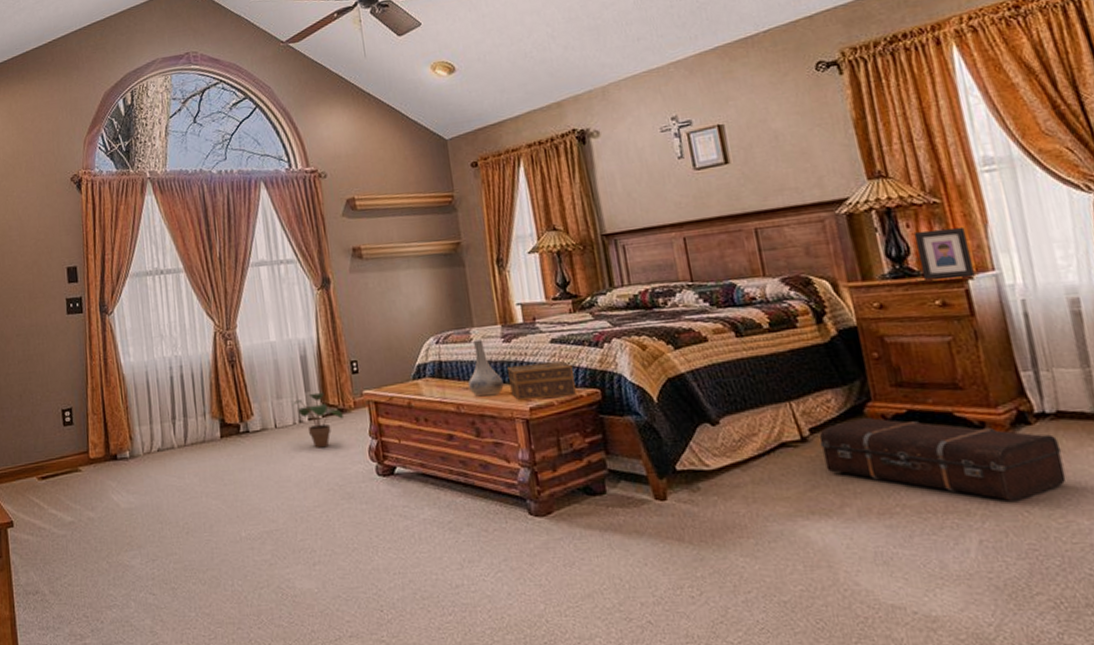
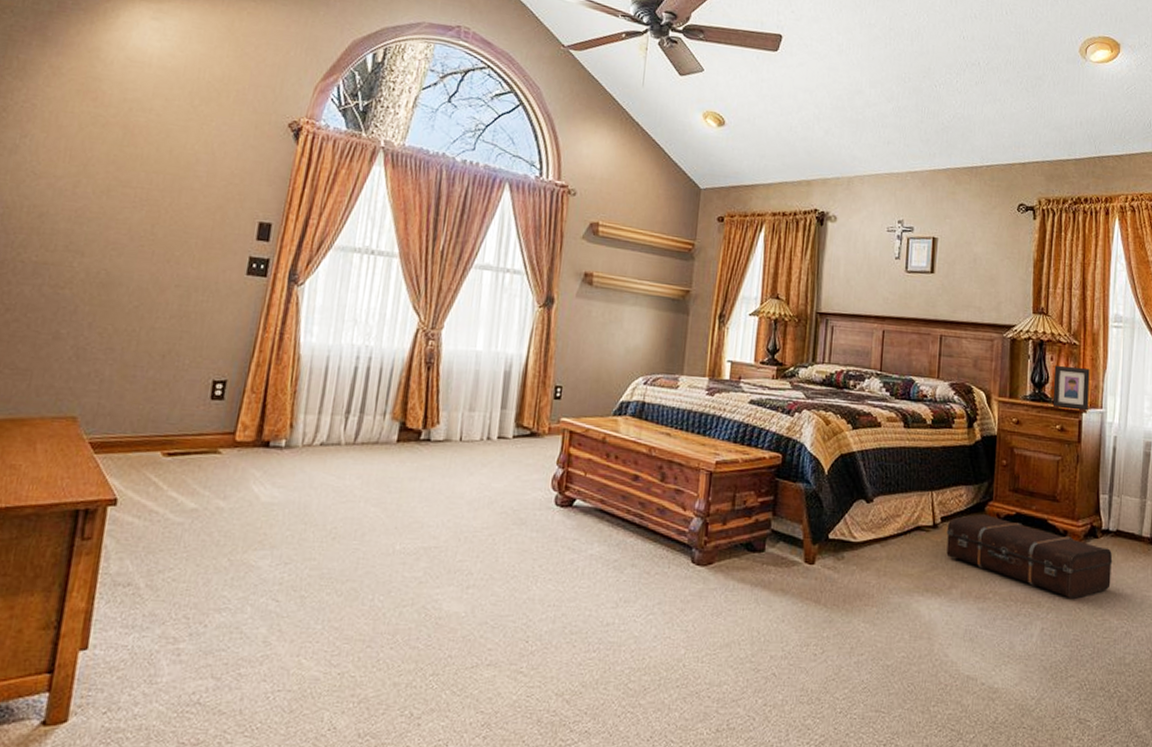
potted plant: present [292,392,343,448] -> none [483,411,535,469]
vase: present [467,339,504,398] -> none [664,387,698,446]
decorative box: present [507,361,576,401] -> none [702,418,763,456]

